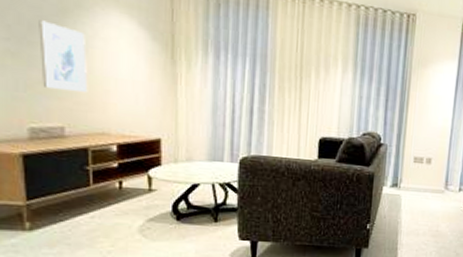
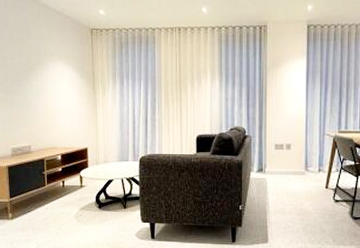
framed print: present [39,20,88,92] -> none [17,76,44,120]

